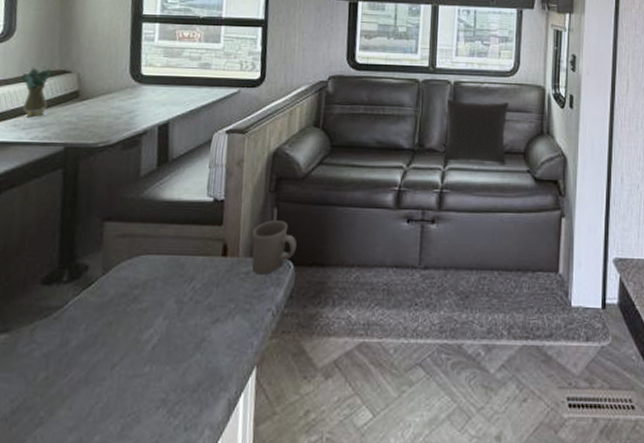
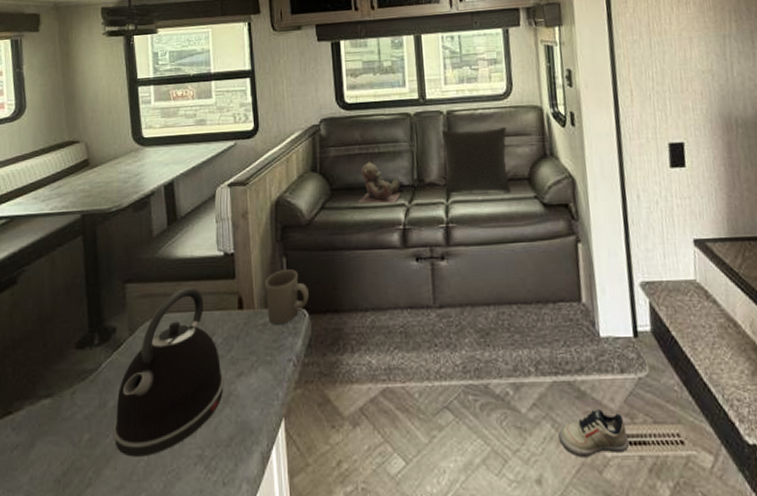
vase: present [21,67,52,117] -> none [36,140,62,189]
kettle: none [71,230,199,398] -> present [112,287,224,457]
stuffed animal: none [357,122,403,165] -> present [358,161,404,204]
shoe: none [522,373,586,417] -> present [558,409,629,457]

